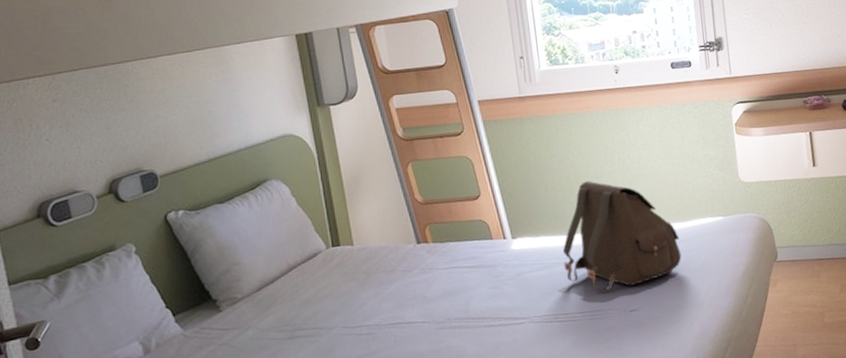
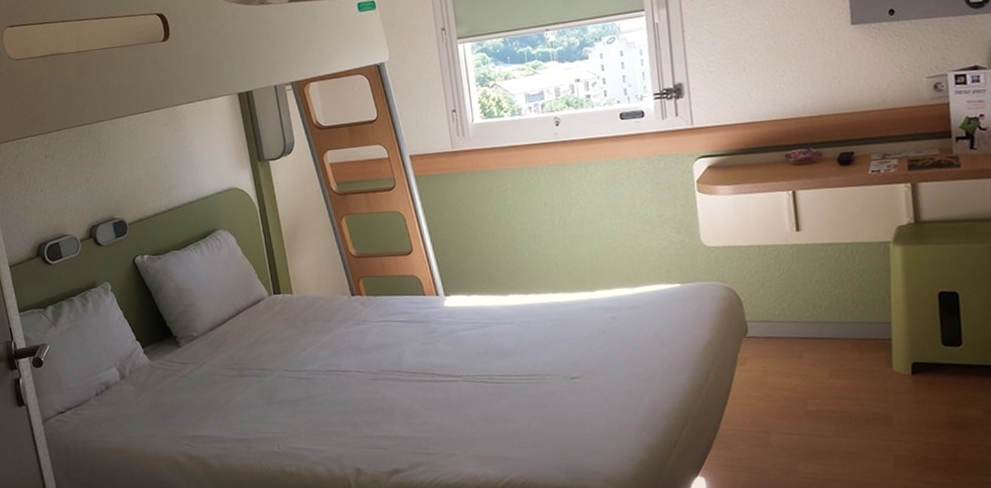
satchel: present [562,180,682,292] -> none [497,239,631,356]

